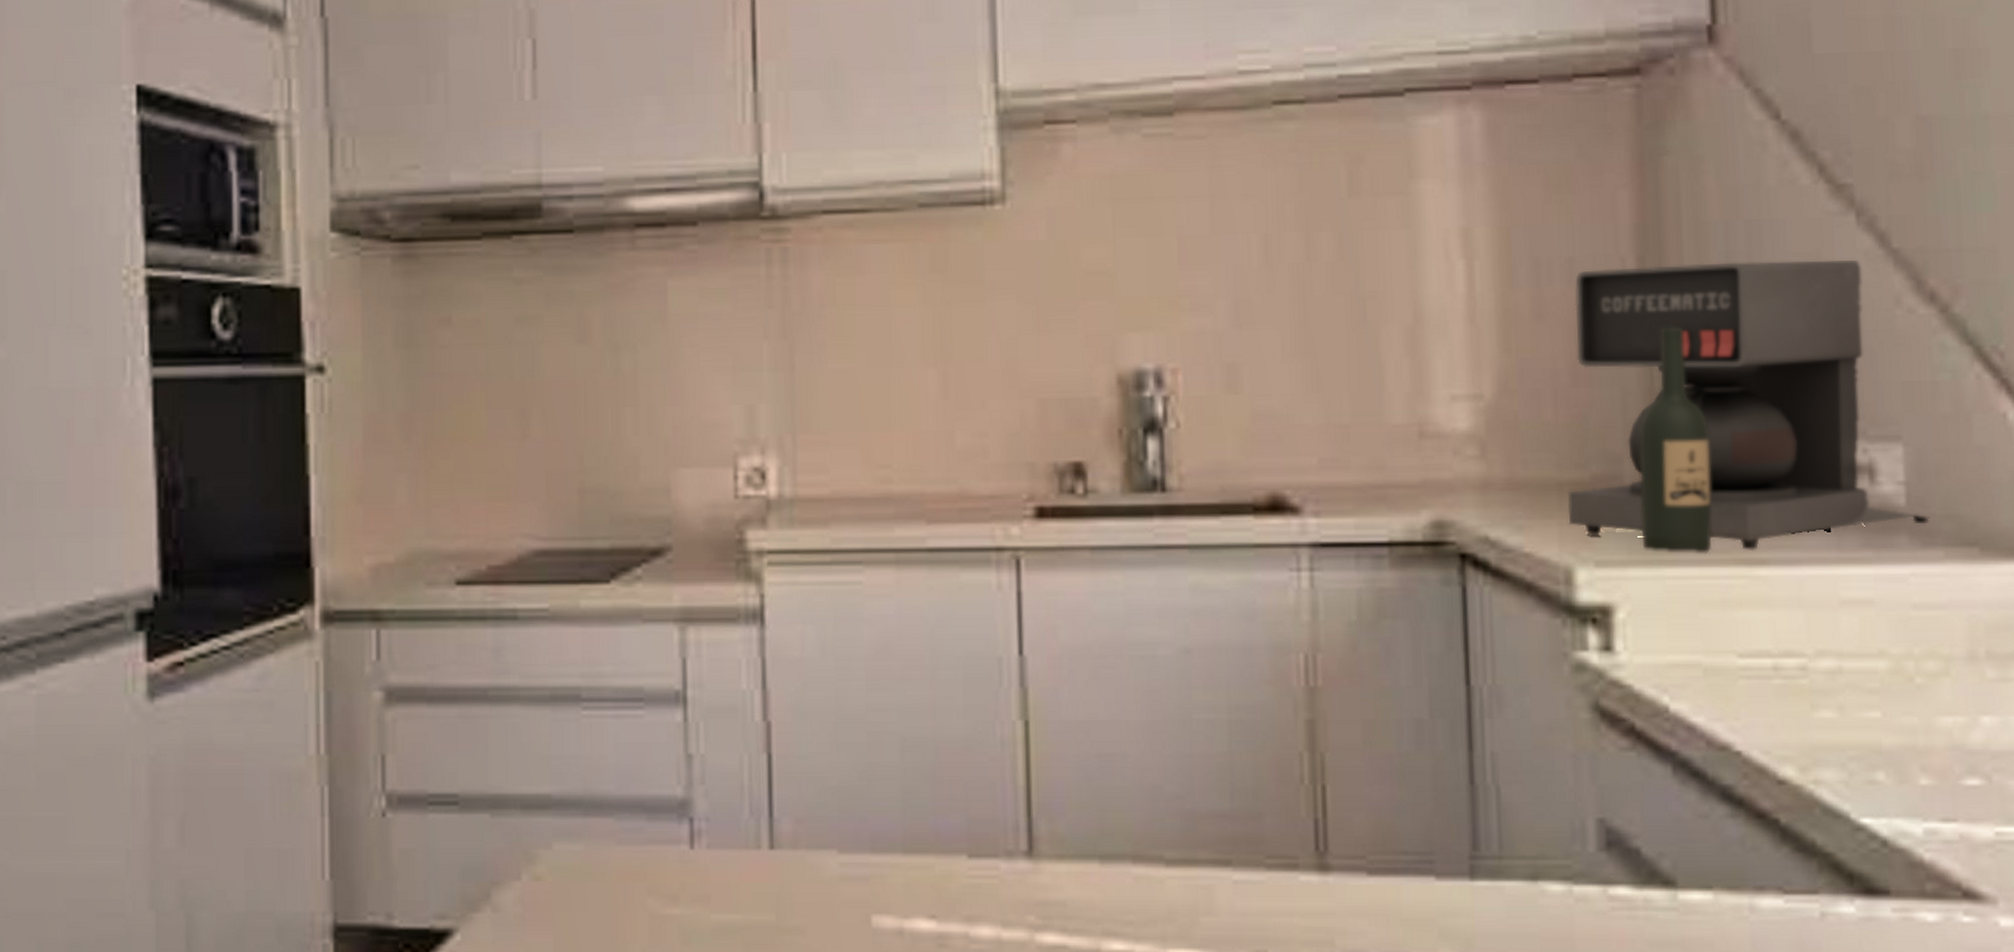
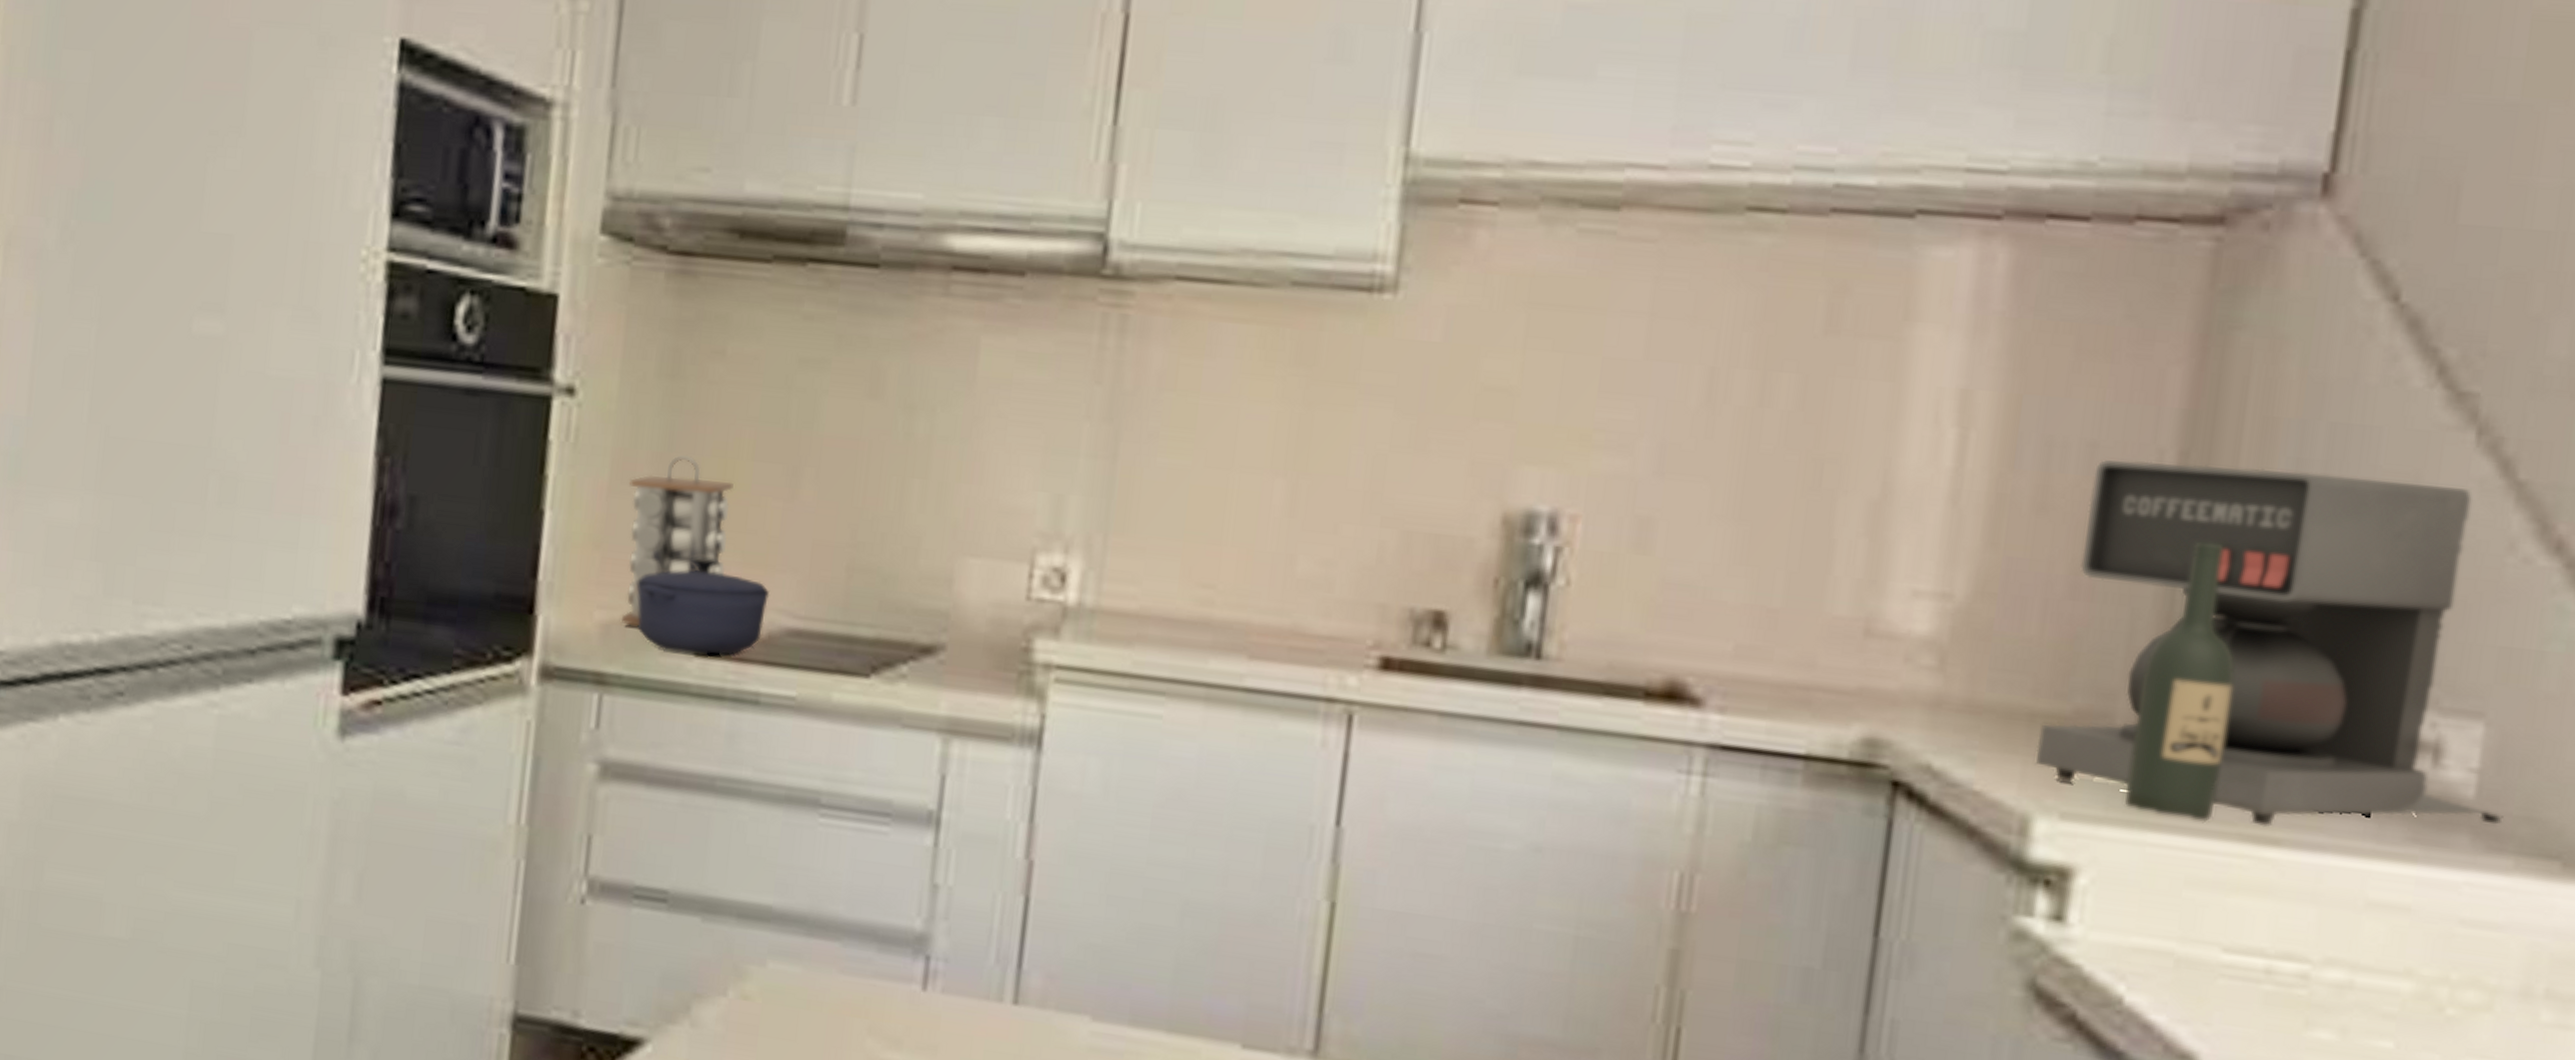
spice rack: none [380,411,475,566] -> present [621,454,734,627]
cooking pot: none [398,497,515,582] -> present [636,556,770,655]

